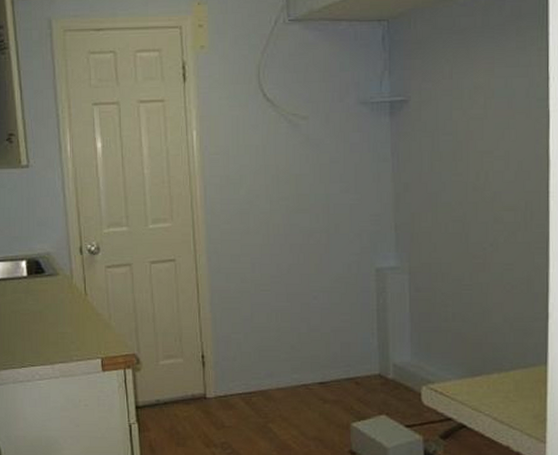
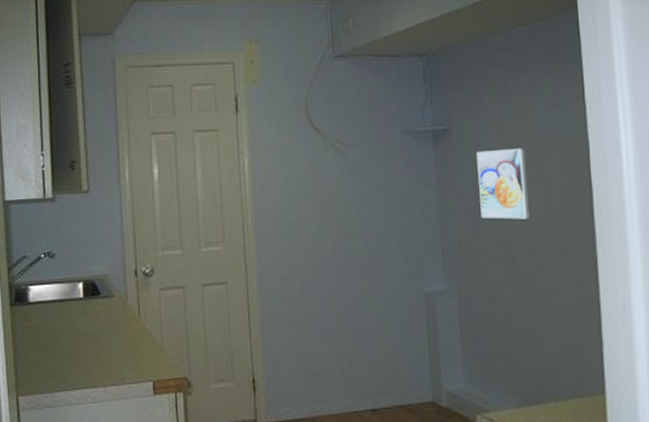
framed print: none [434,120,486,194] -> present [476,148,531,219]

